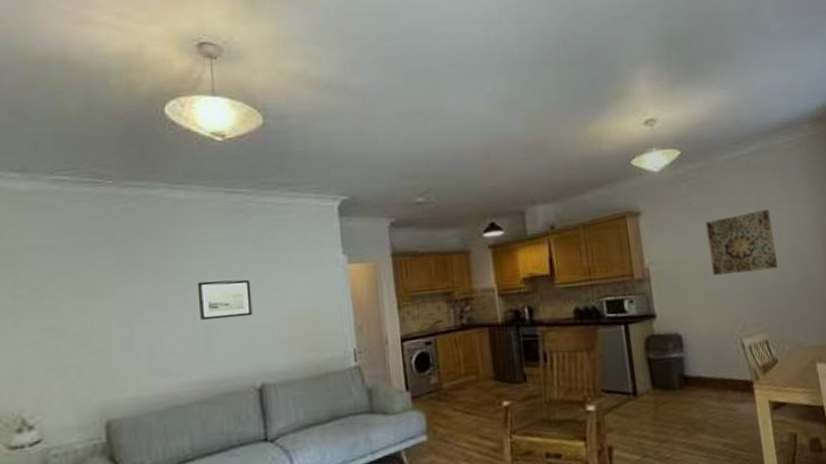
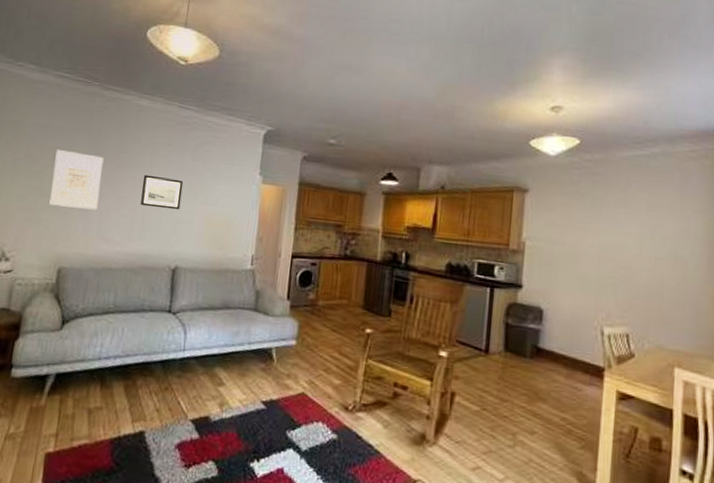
wall art: none [72,270,144,346] -> present [49,149,104,210]
wall art: present [705,210,778,275] -> none [586,210,659,269]

